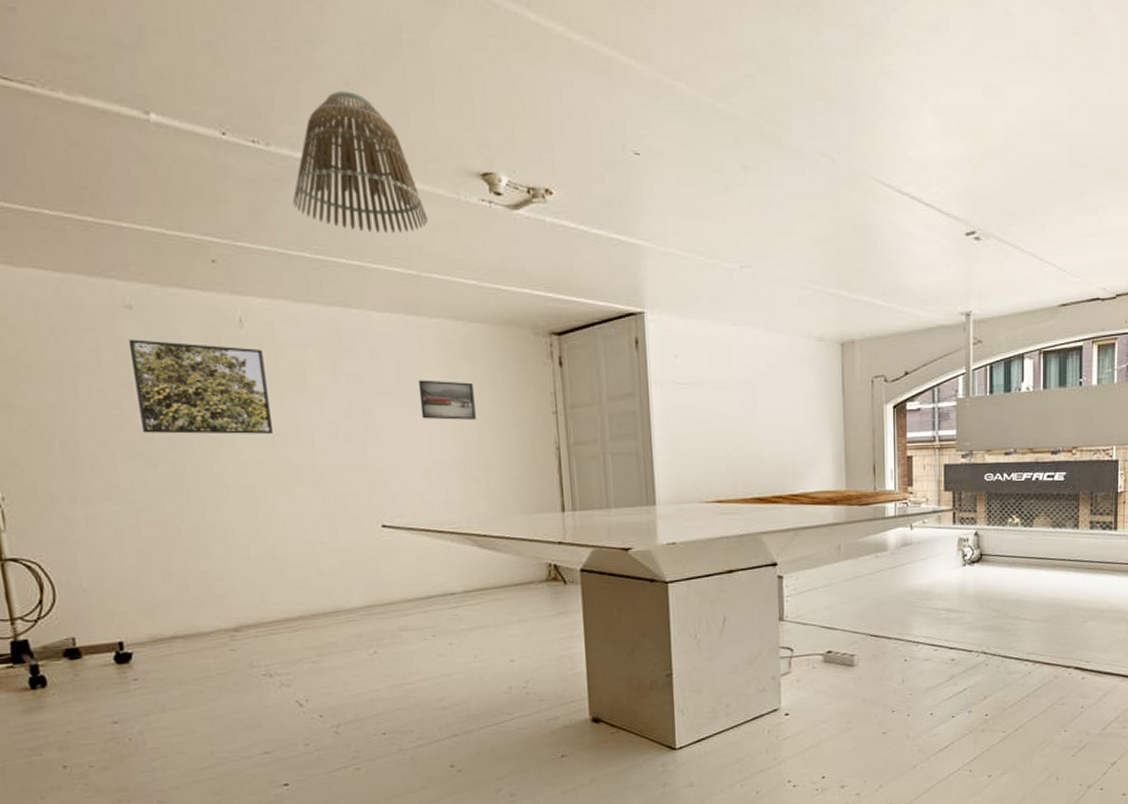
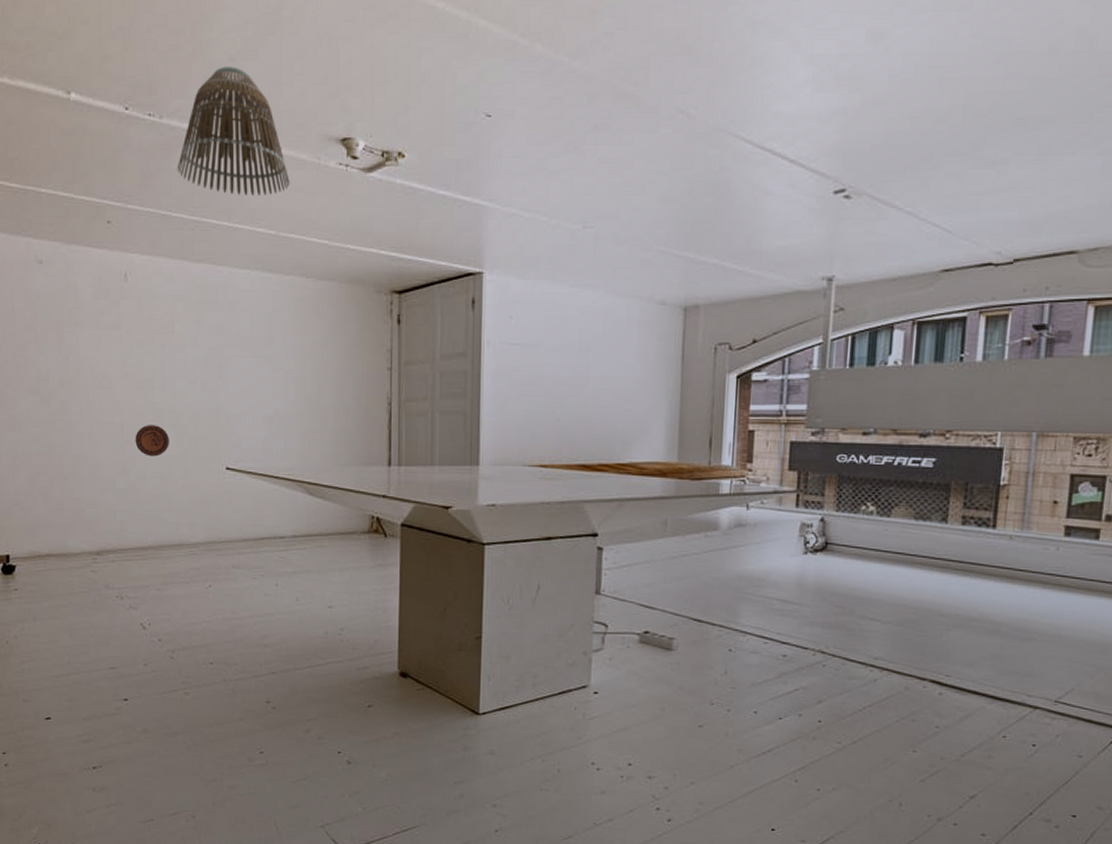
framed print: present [128,339,274,434] -> none [36,290,144,378]
decorative plate: none [269,484,312,519] -> present [135,425,169,457]
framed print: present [418,380,476,420] -> none [269,333,317,372]

